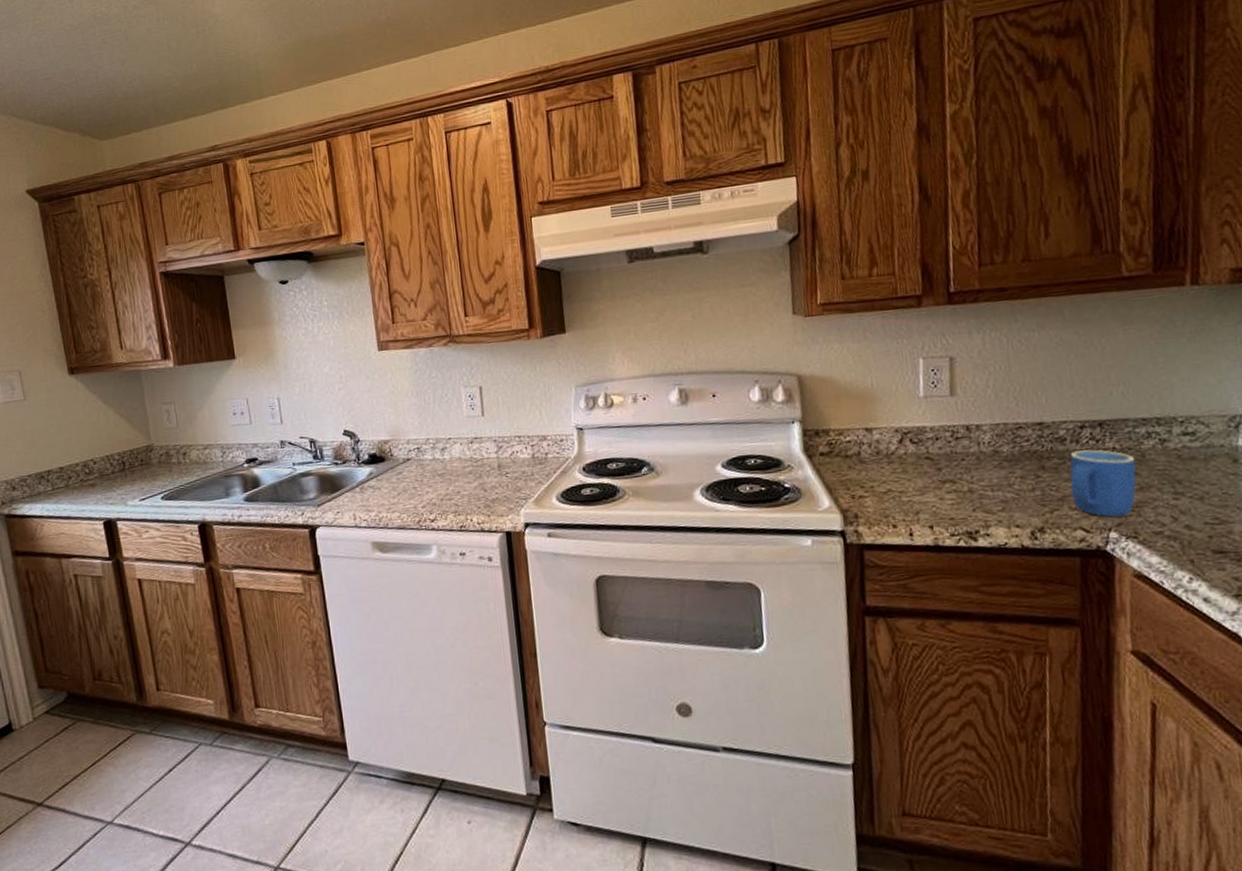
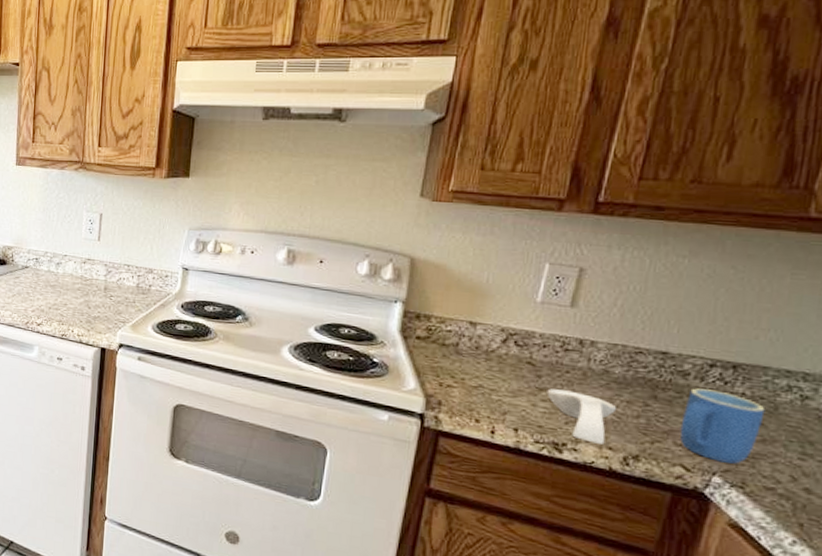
spoon rest: none [949,477,1014,525] -> present [547,388,617,445]

